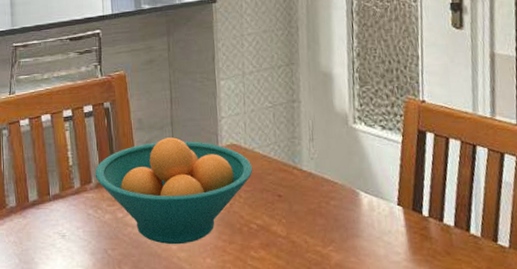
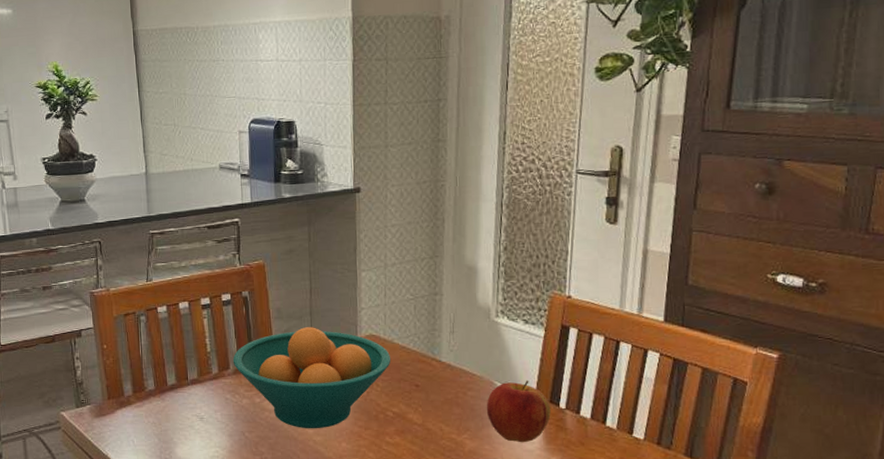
apple: none [349,187,415,254] -> present [486,380,551,443]

